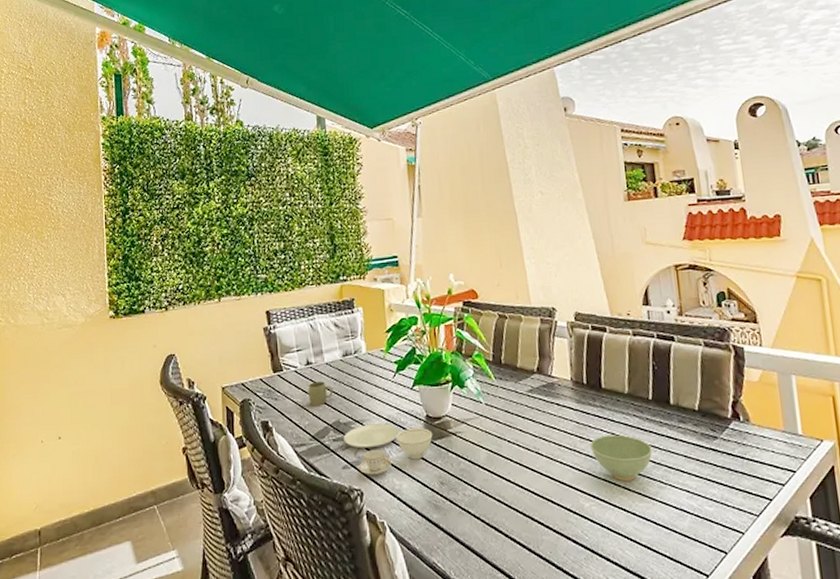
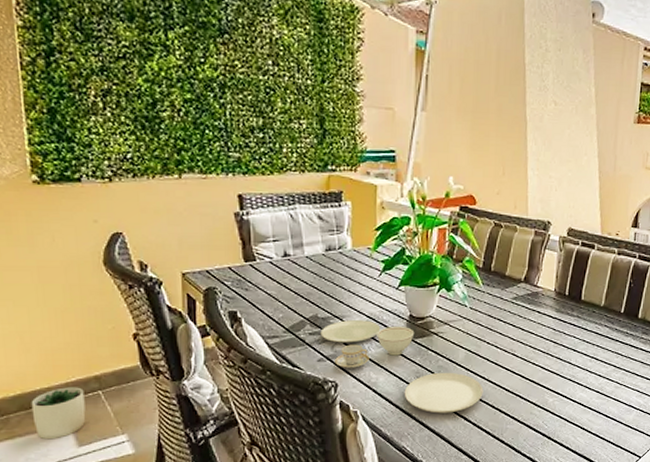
planter: none [100,502,144,556] -> present [31,387,86,440]
mug: present [308,381,333,405] -> none [284,274,313,298]
plate: none [428,475,511,523] -> present [404,372,483,414]
bowl: present [590,434,653,482] -> none [562,341,616,382]

